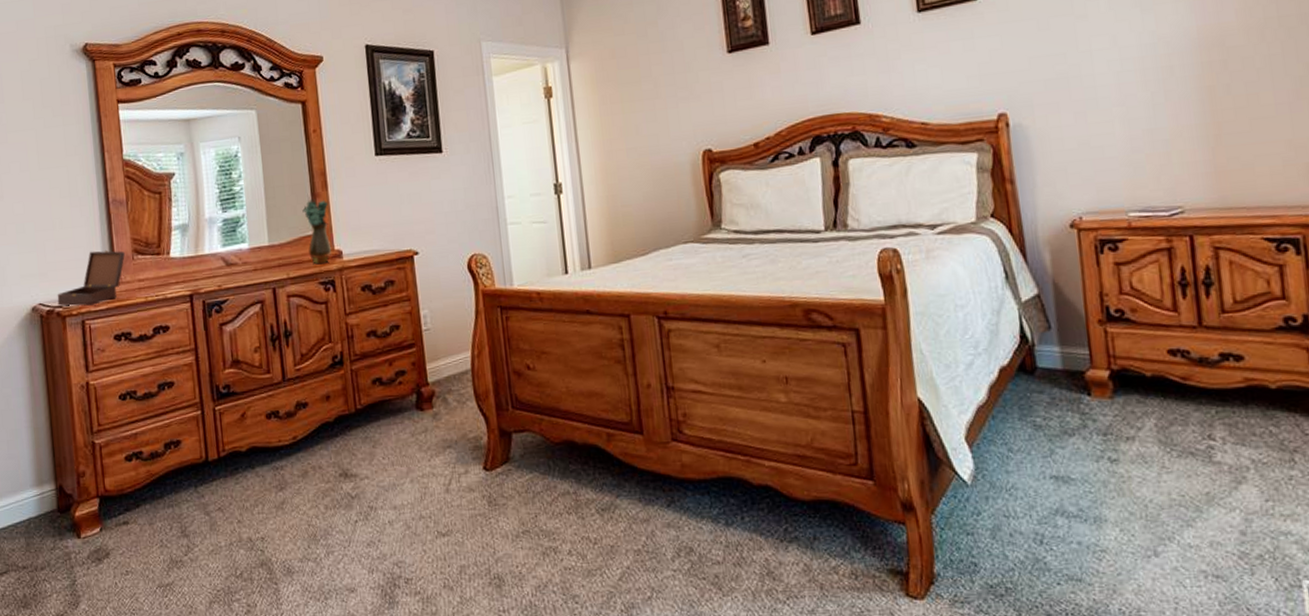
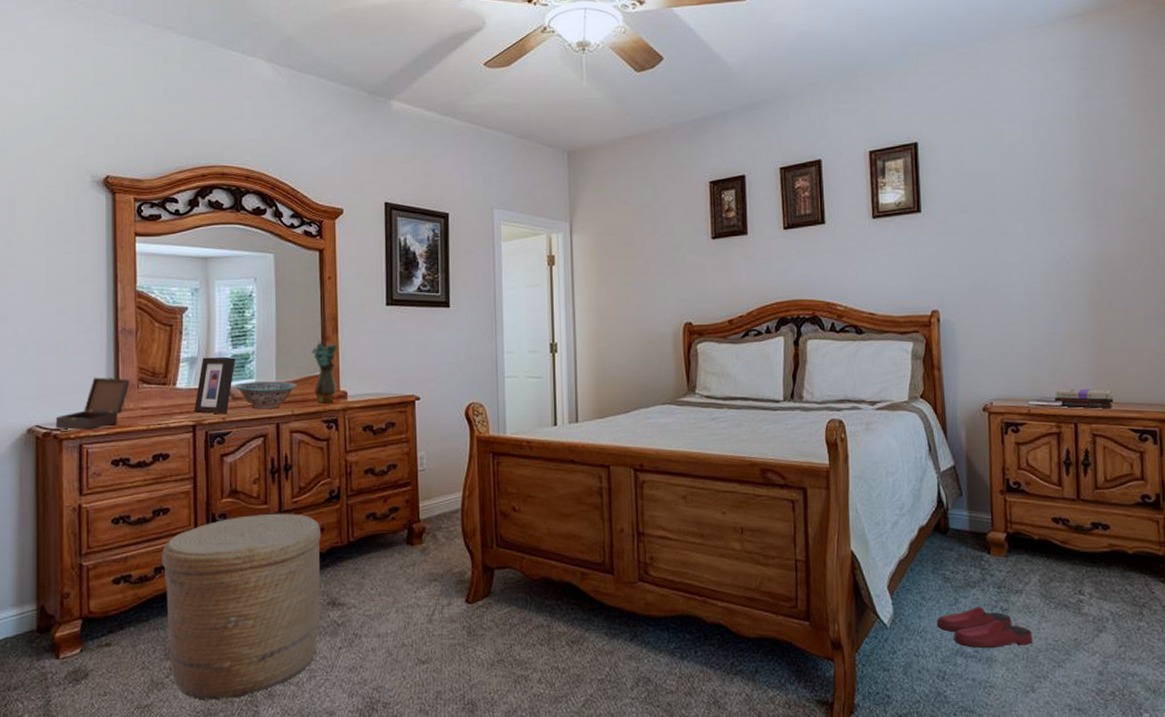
woven basket: none [170,382,334,578] -> present [162,513,322,700]
picture frame: none [189,221,227,282] -> present [194,356,236,415]
decorative bowl: none [228,243,291,275] -> present [235,381,297,410]
slippers: none [1028,457,1152,506] -> present [936,606,1033,648]
books: none [1161,192,1239,217] -> present [1054,388,1114,409]

